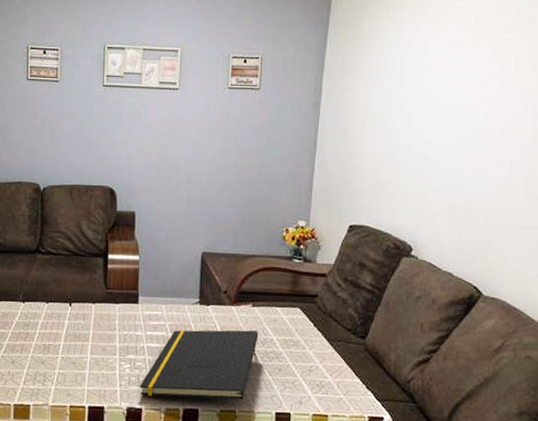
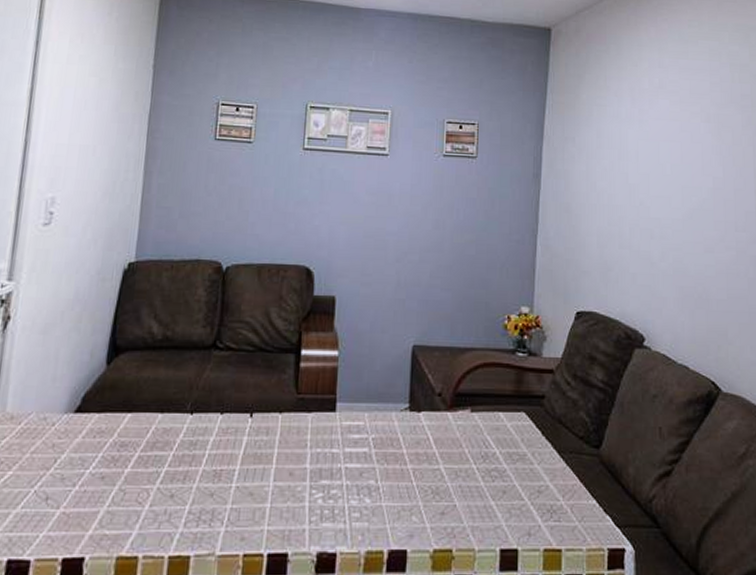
notepad: present [139,329,259,399] -> none [334,442,479,536]

